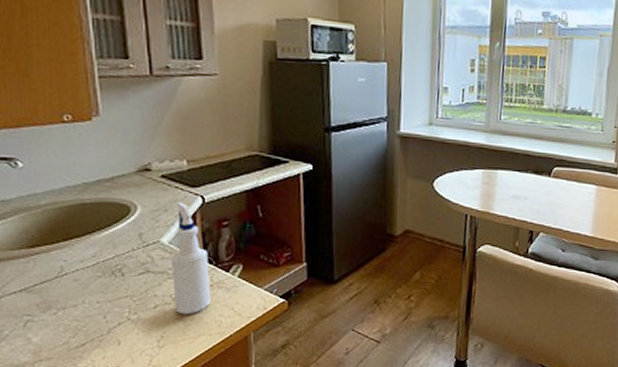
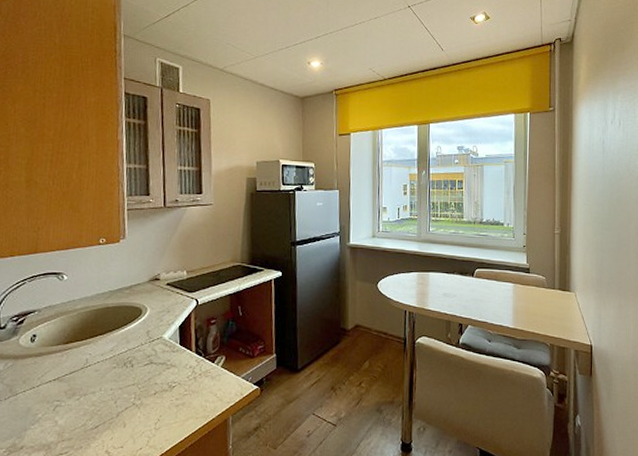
spray bottle: present [171,201,211,315] -> none [169,304,199,400]

